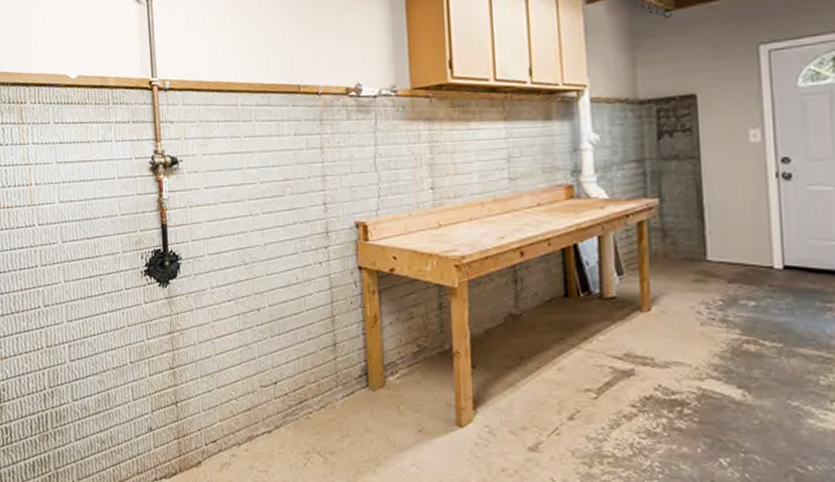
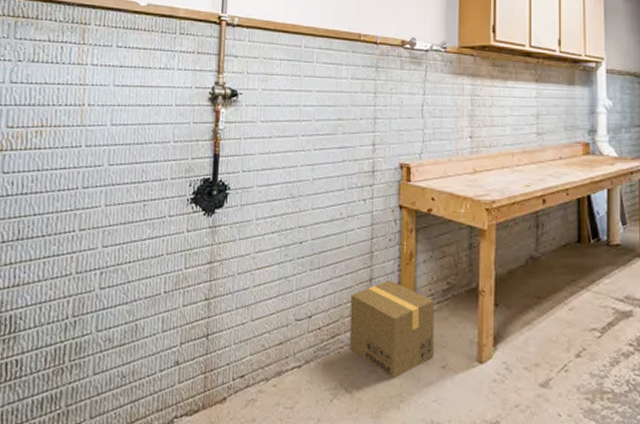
cardboard box: none [315,344,408,444] -> present [349,280,435,380]

